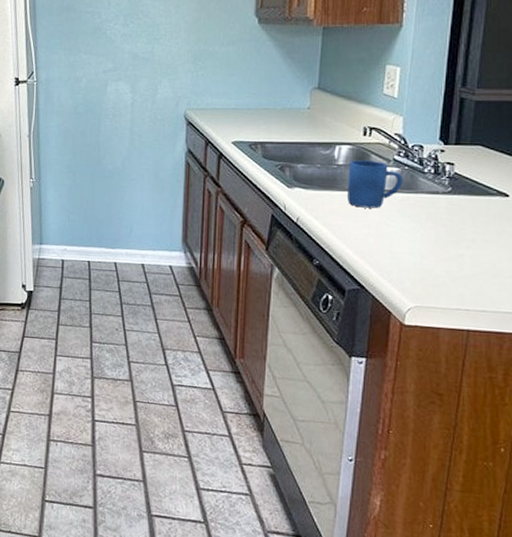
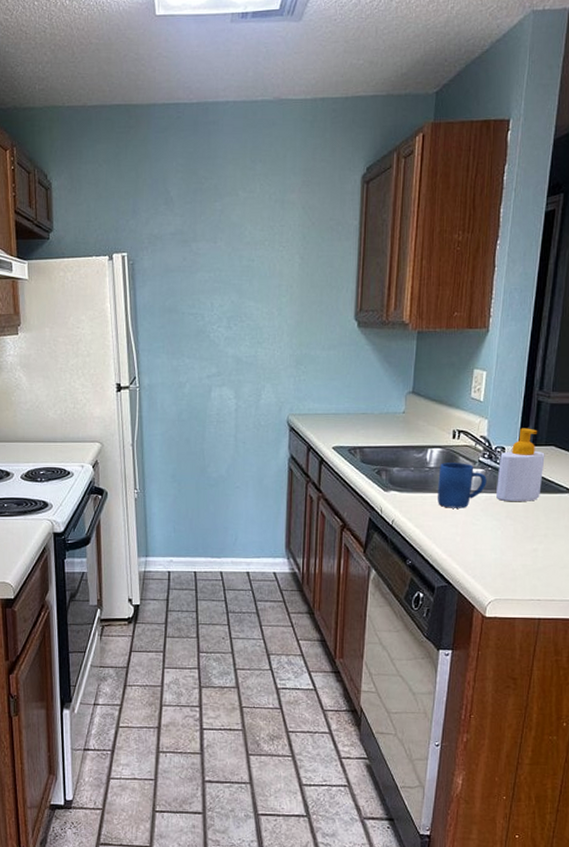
soap bottle: none [414,126,471,204] -> present [496,428,545,502]

